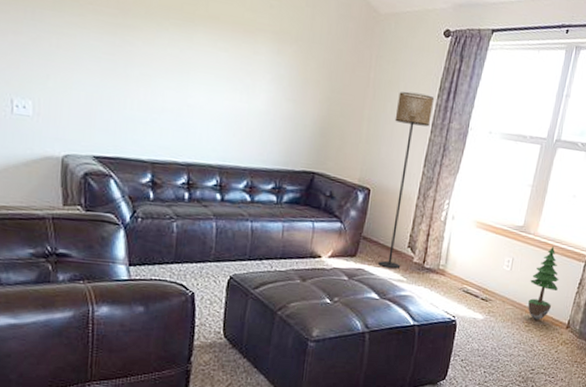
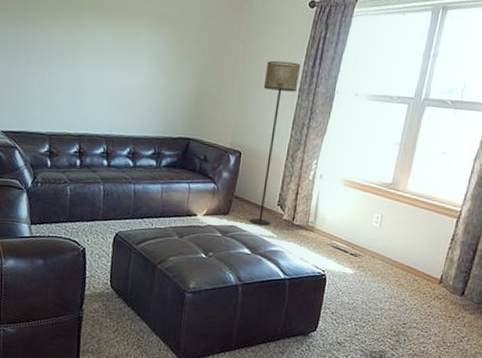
potted tree: present [528,246,559,321] -> none [398,203,430,276]

